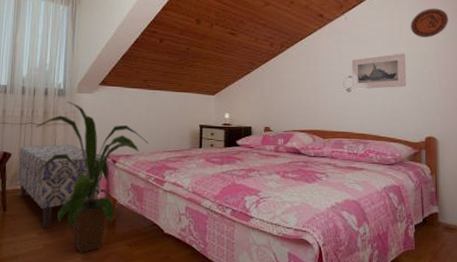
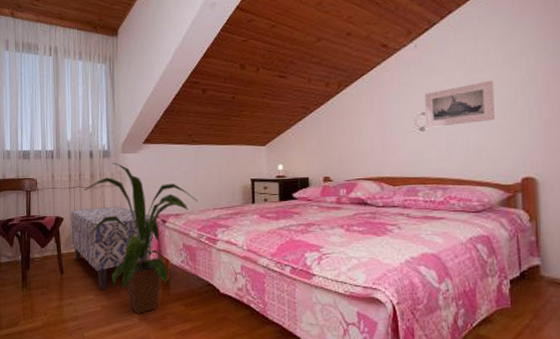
decorative plate: present [410,8,448,37] -> none [498,21,550,59]

